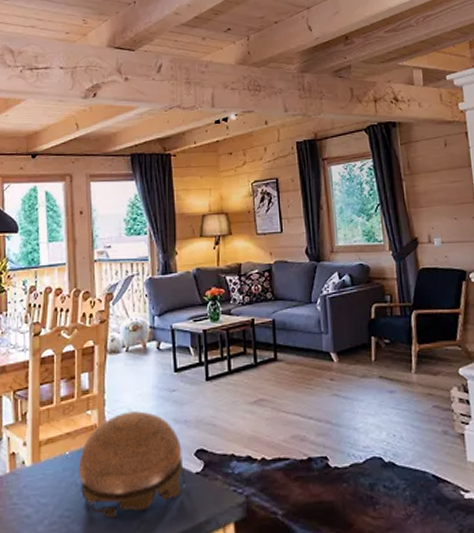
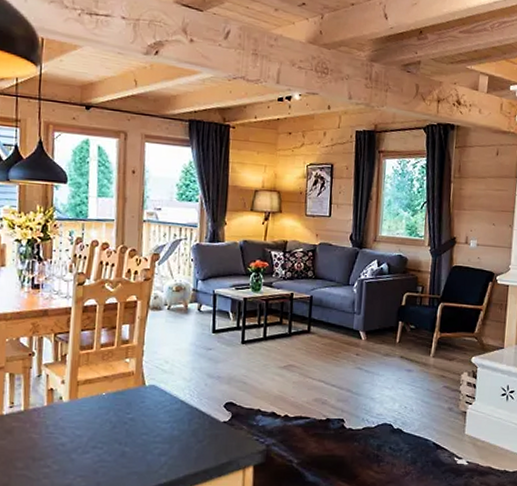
decorative bowl: present [78,411,186,519] -> none [113,363,214,454]

